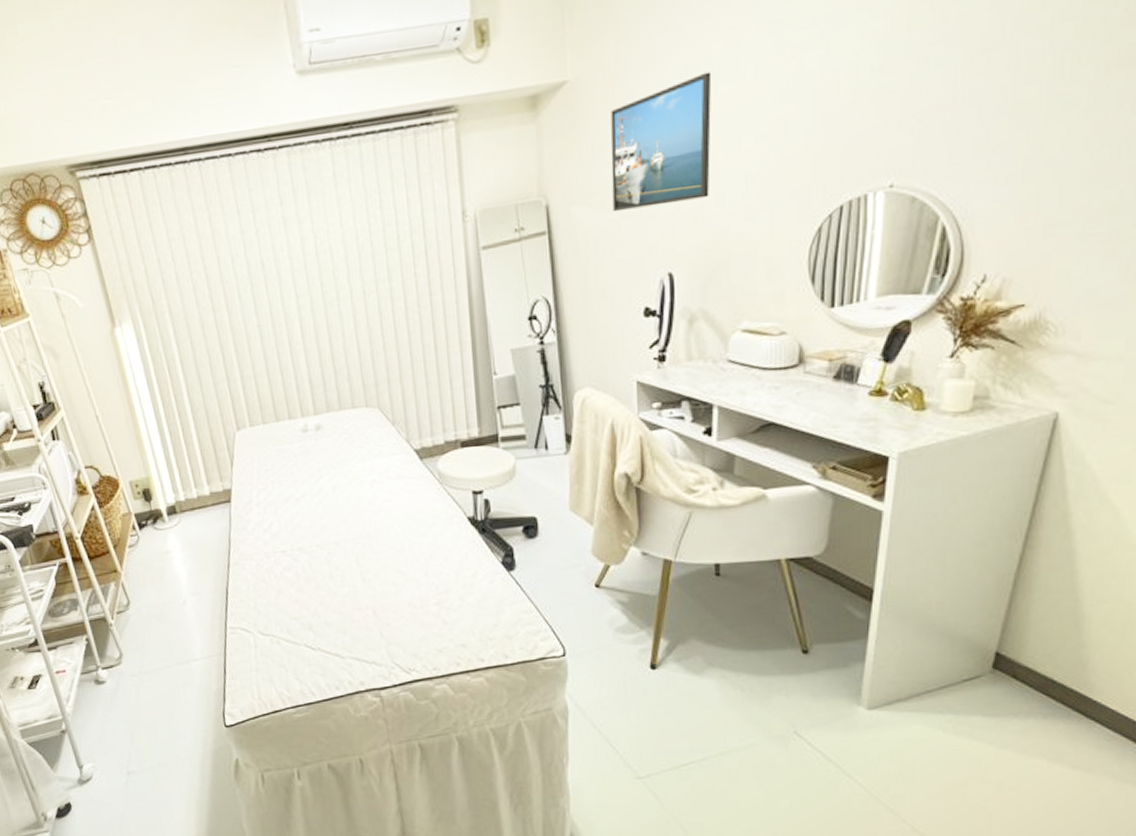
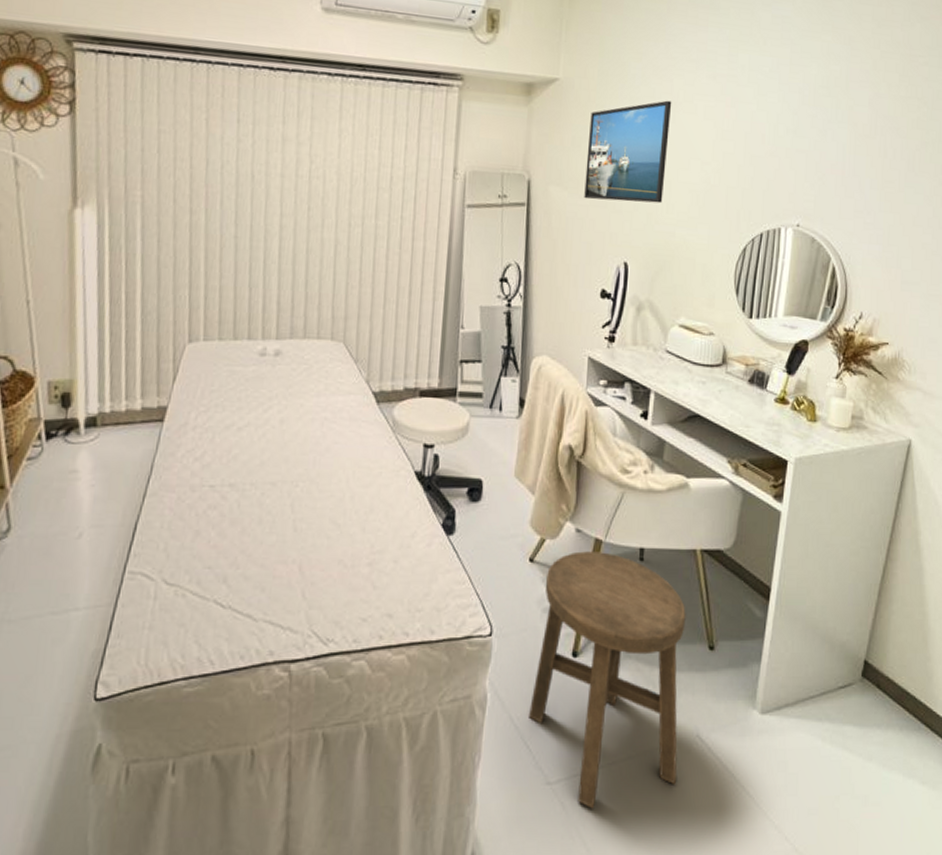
stool: none [612,571,775,798] -> present [529,551,686,809]

